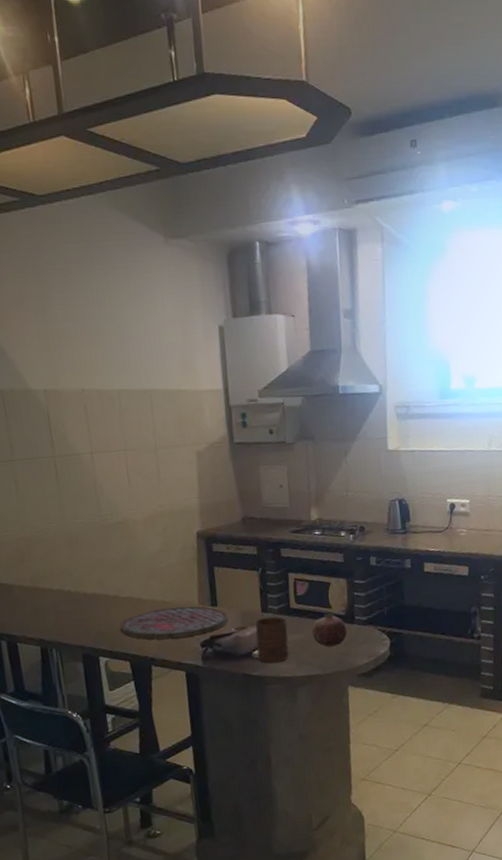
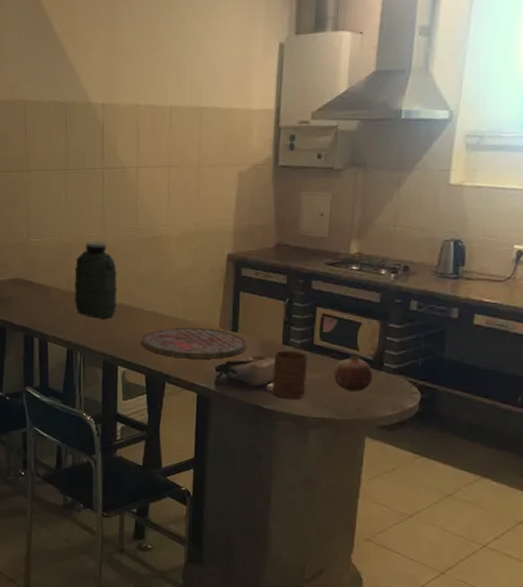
water jug: none [36,531,89,612] -> present [74,241,117,319]

